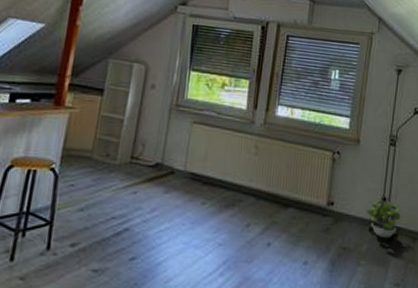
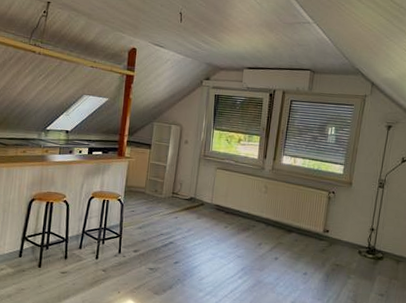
potted plant: present [366,200,401,239] -> none [356,230,387,260]

